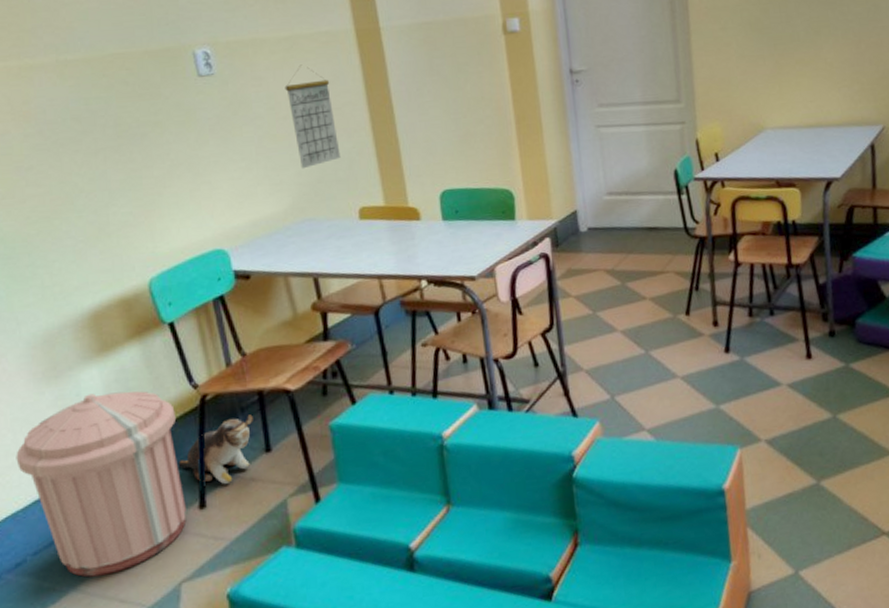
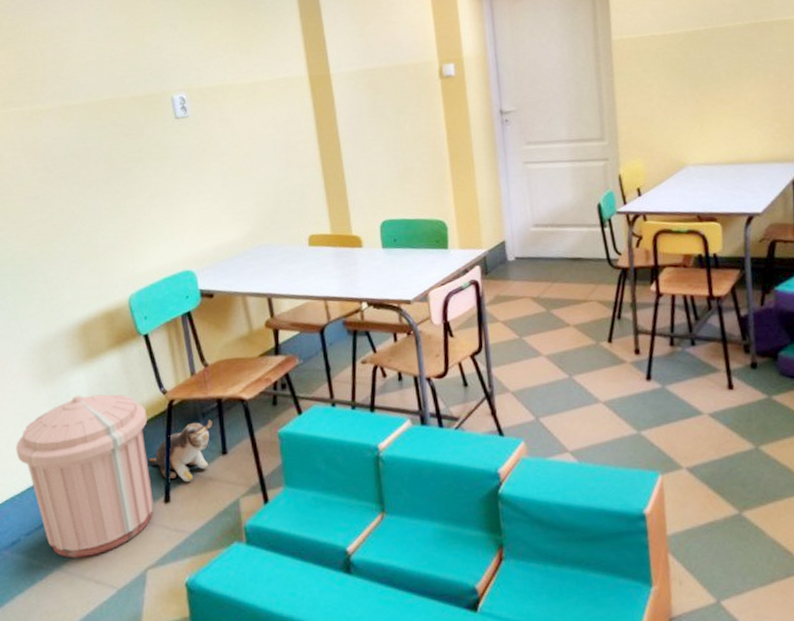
calendar: present [285,64,341,169] -> none [247,107,294,200]

